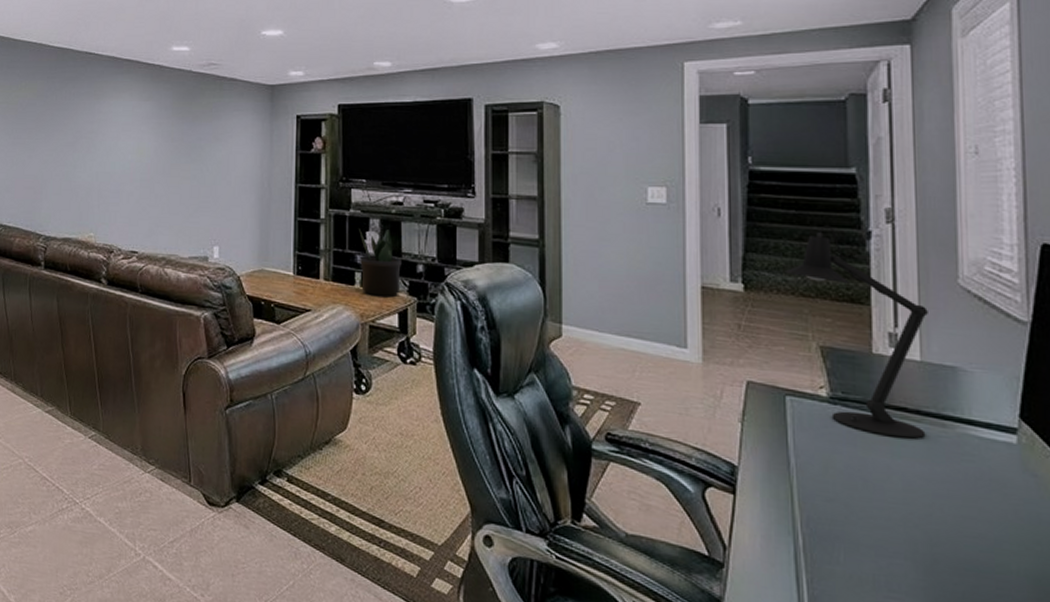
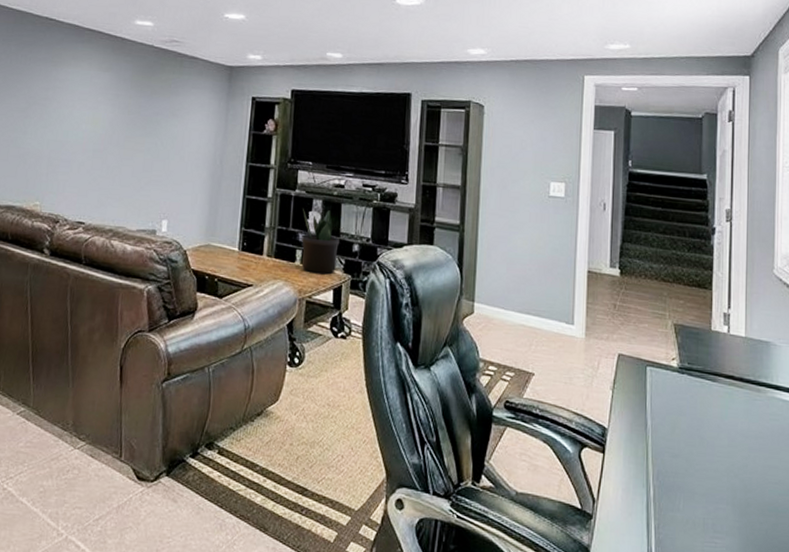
desk lamp: present [784,225,928,439] -> none [651,221,752,402]

